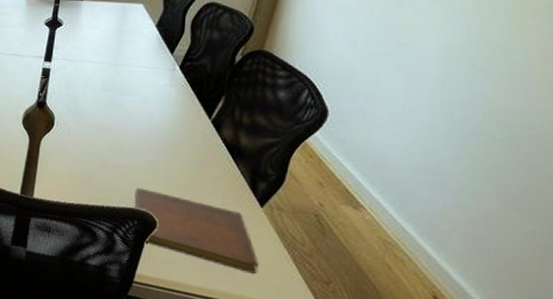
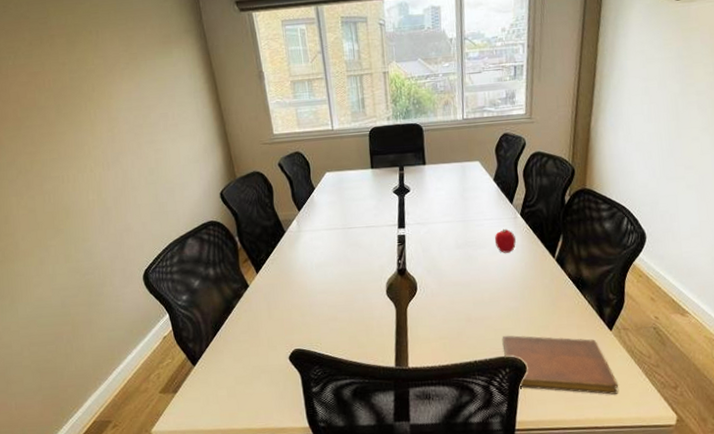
fruit: none [146,80,170,105] -> present [495,229,516,253]

